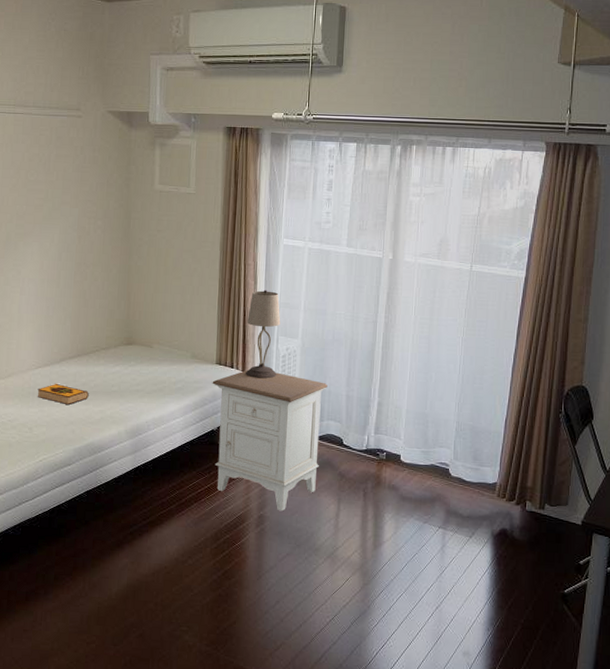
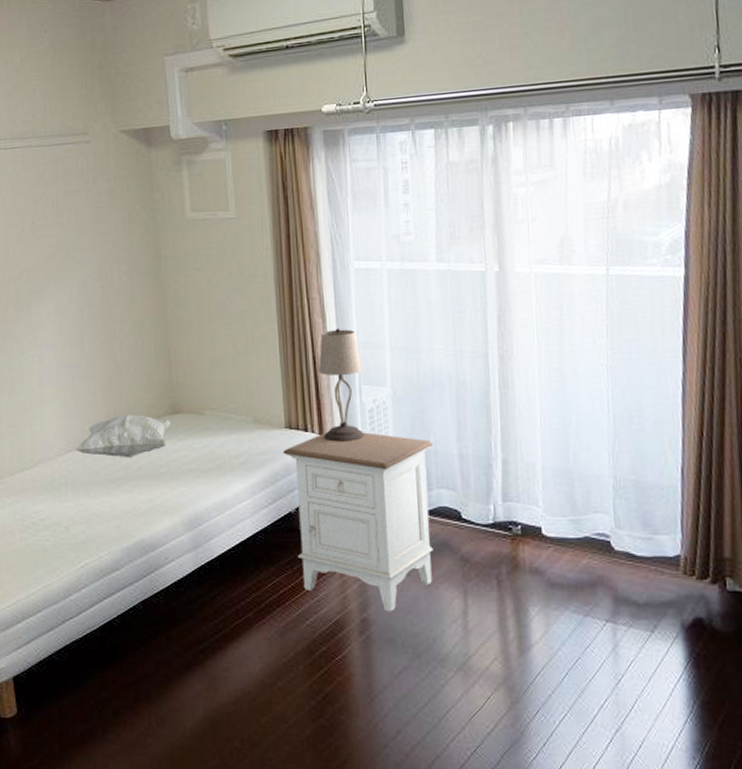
hardback book: present [37,383,89,405] -> none [70,469,132,496]
decorative pillow: none [44,342,126,377] -> present [76,415,172,458]

